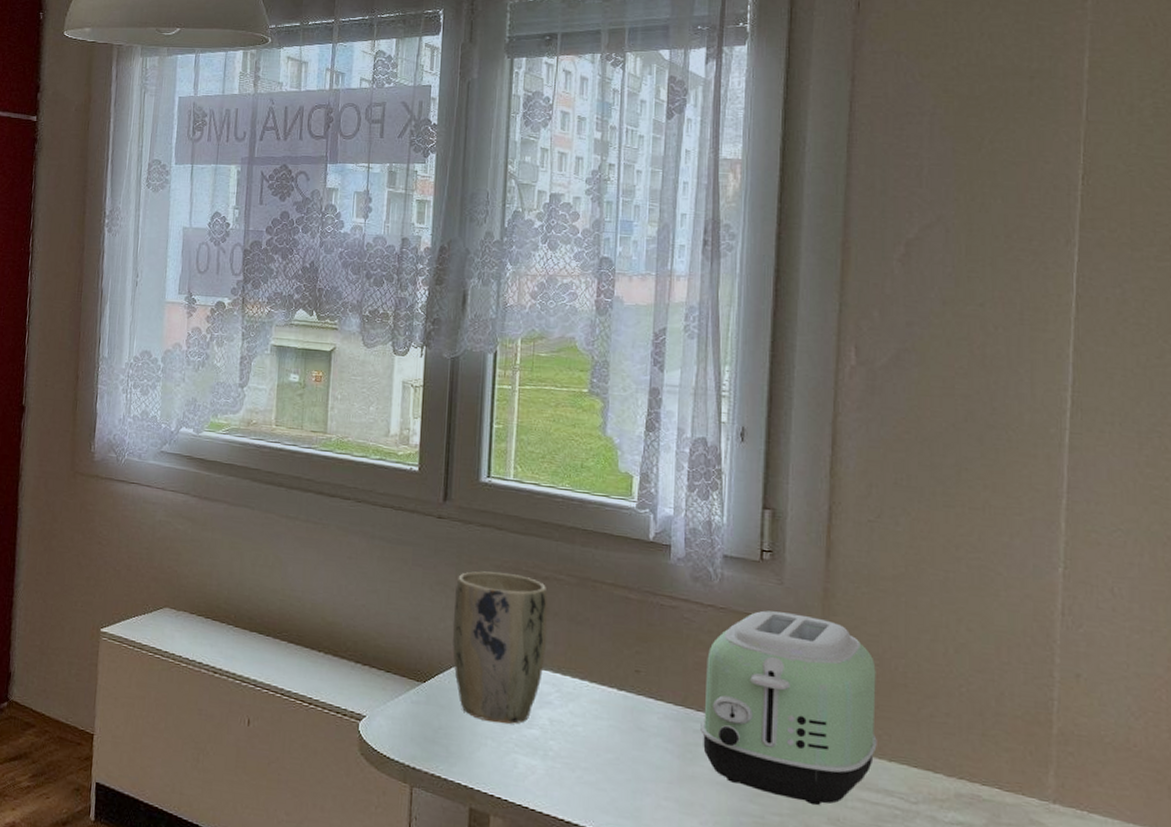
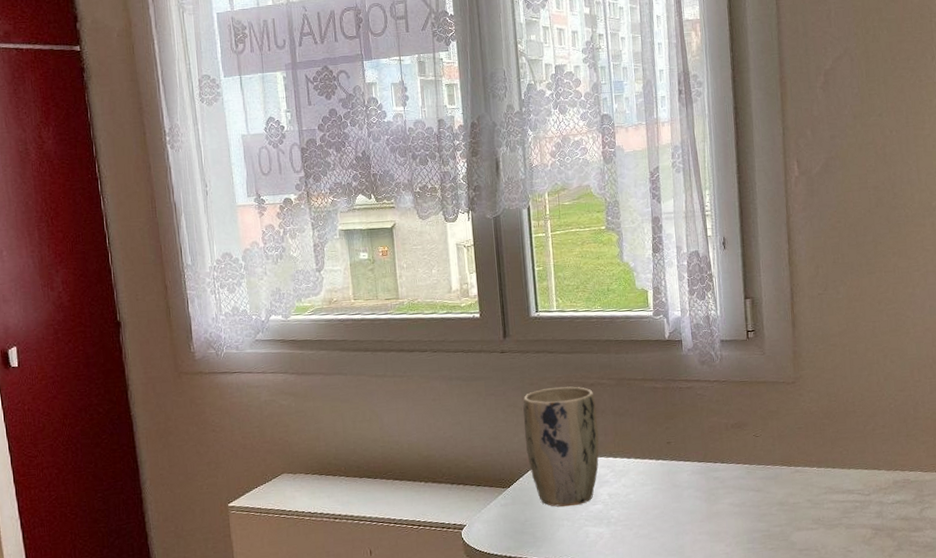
toaster: present [700,610,877,805] -> none [717,374,840,513]

